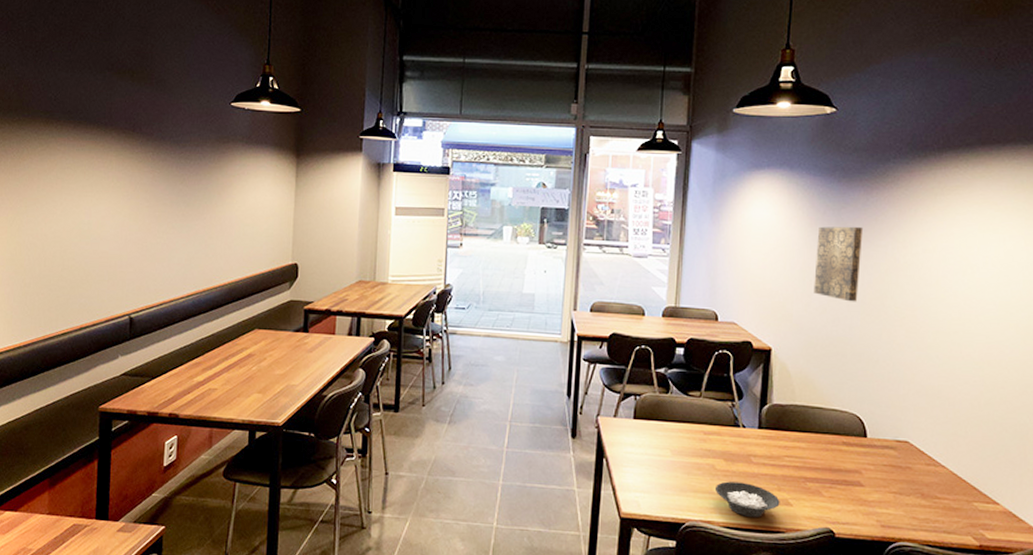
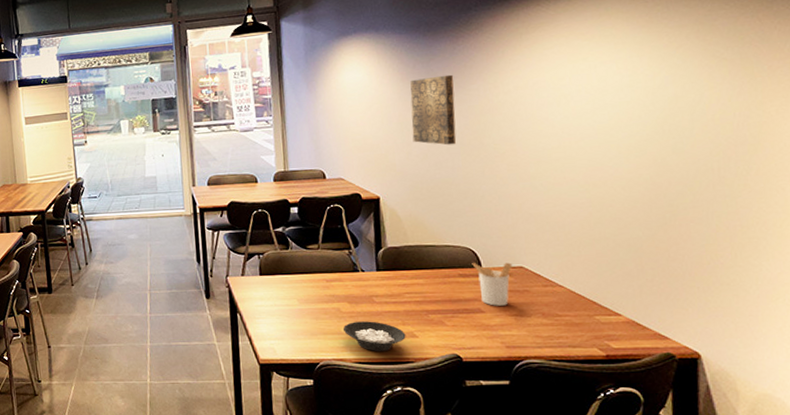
utensil holder: none [857,430,898,481] -> present [472,262,513,306]

